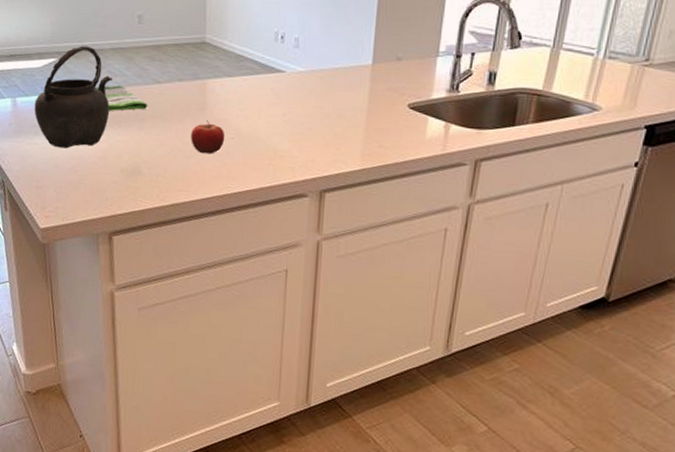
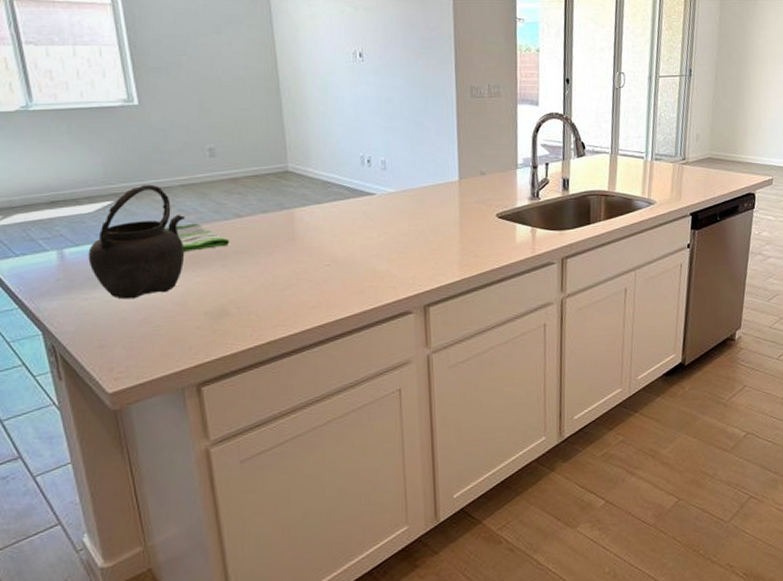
fruit: present [191,120,225,154] -> none [282,250,320,285]

